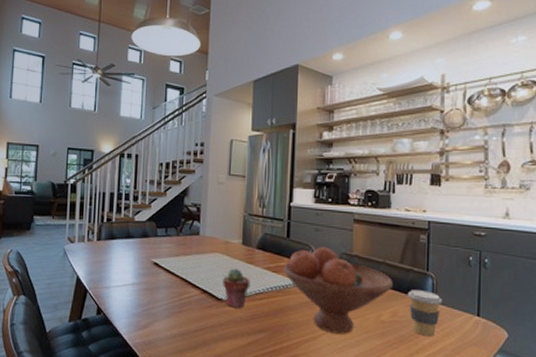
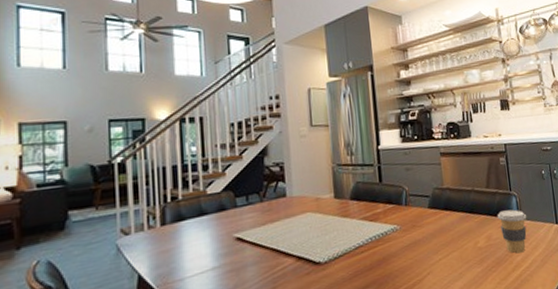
potted succulent: present [223,268,251,308] -> none [318,224,349,269]
fruit bowl: present [283,247,393,334] -> none [379,185,484,272]

